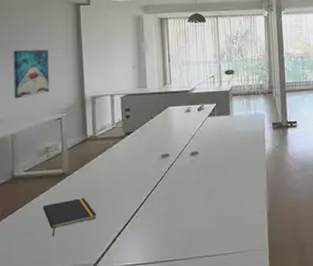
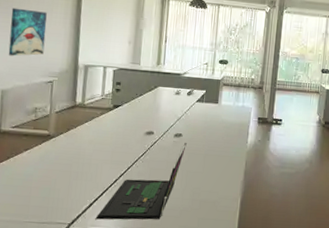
notepad: present [42,198,97,236] -> none [25,160,77,192]
laptop: none [120,160,204,255] -> present [95,143,187,220]

